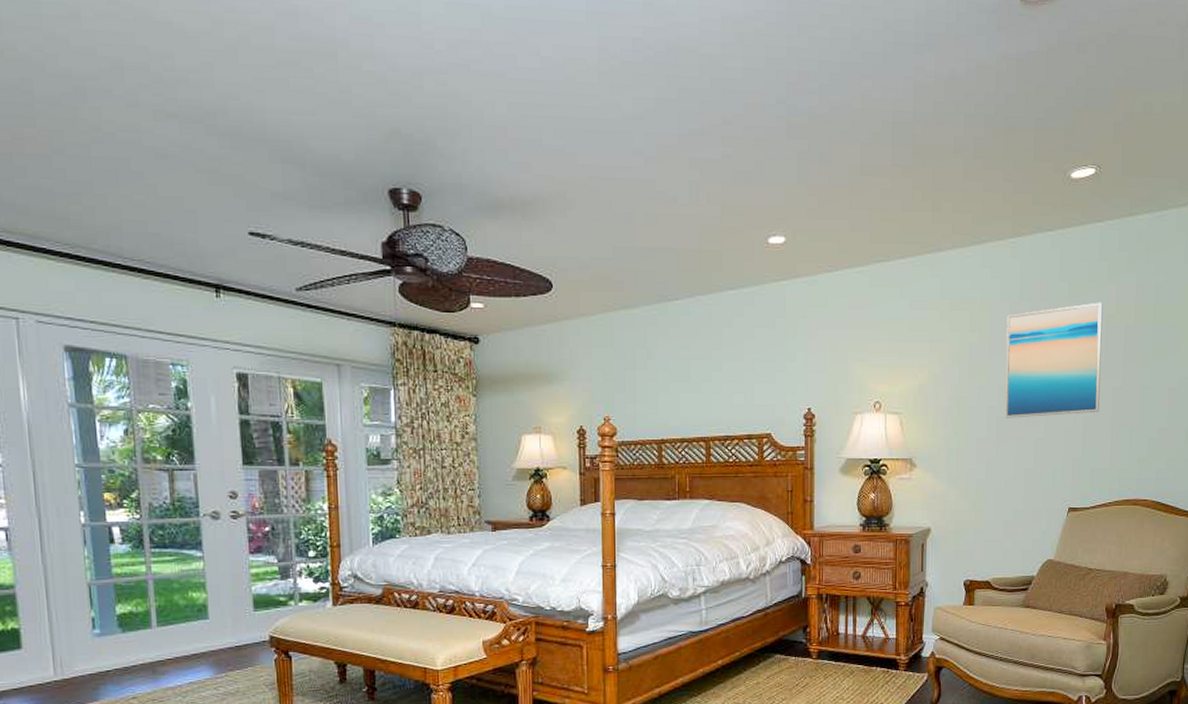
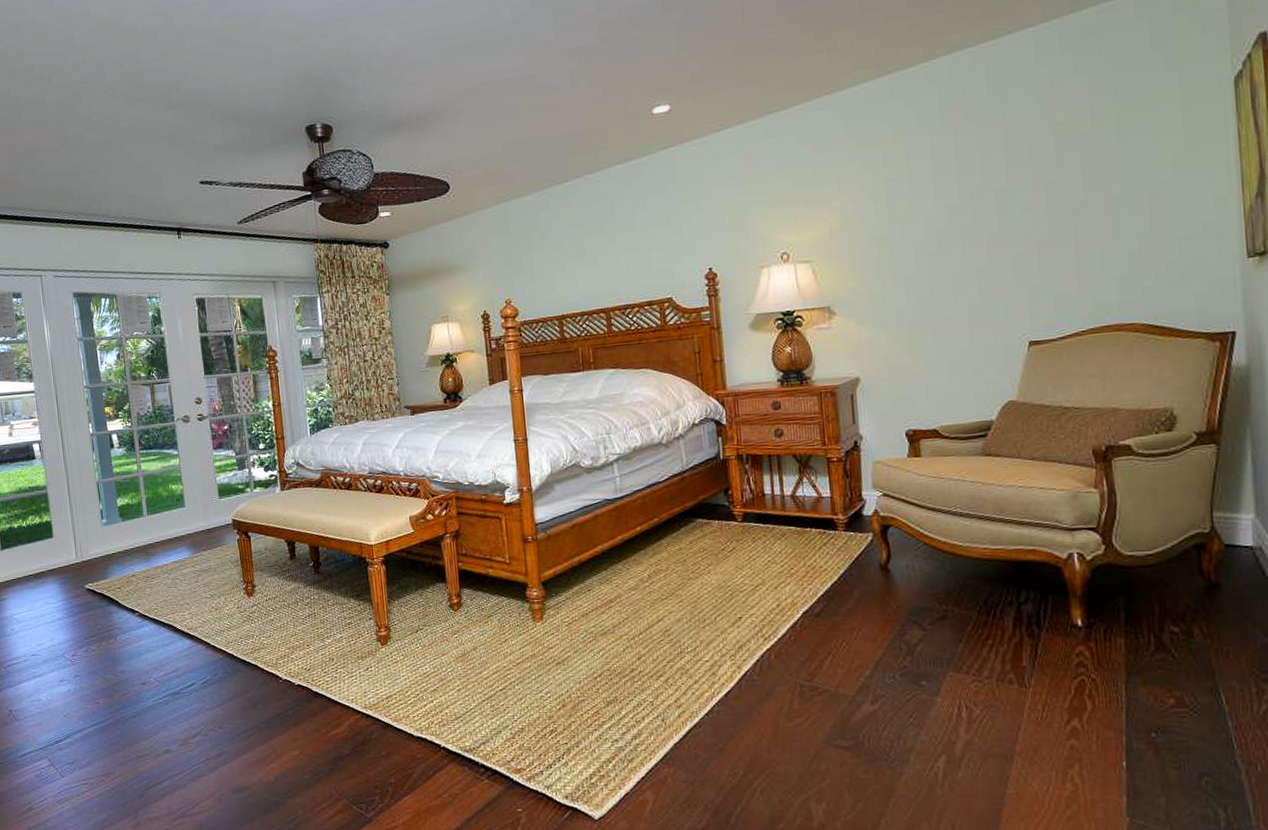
wall art: present [1005,302,1103,418] -> none [927,112,1056,252]

